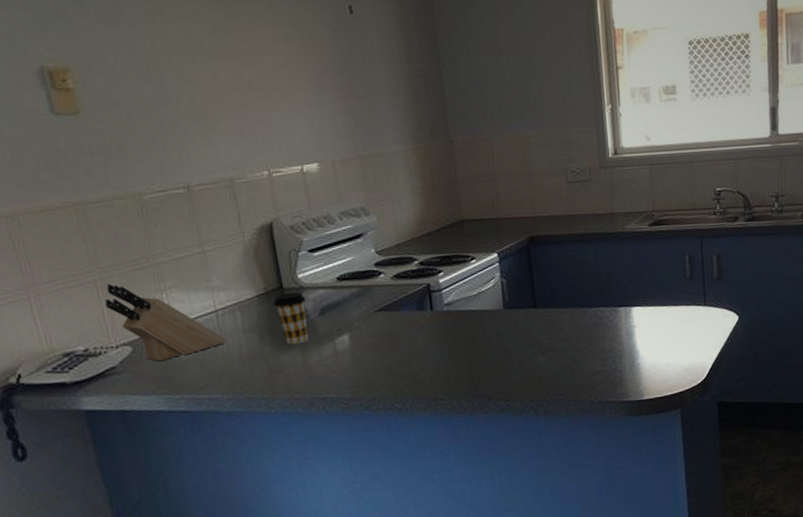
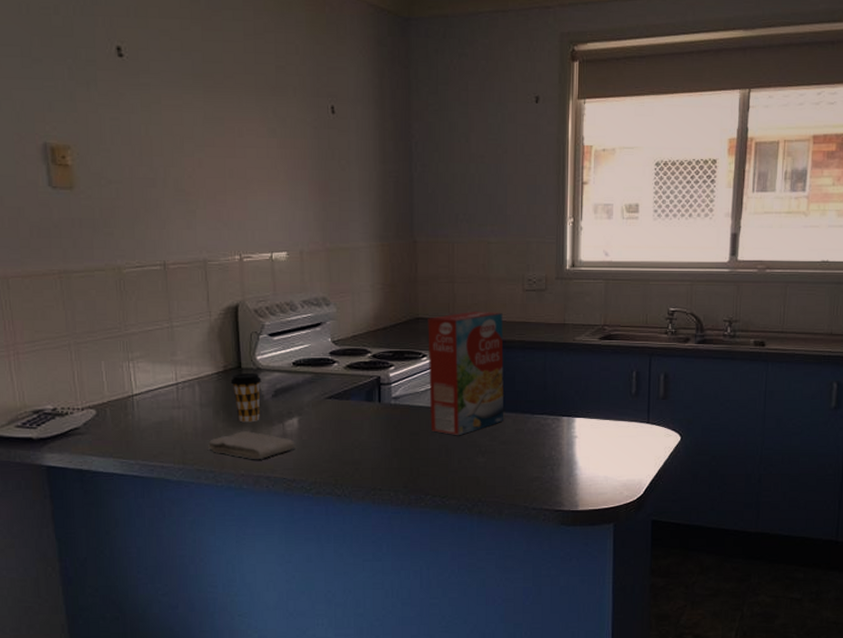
knife block: present [105,283,226,362] -> none [77,348,183,427]
washcloth: none [256,353,349,382] -> present [207,431,295,460]
cereal box: none [472,207,560,337] -> present [428,311,504,436]

